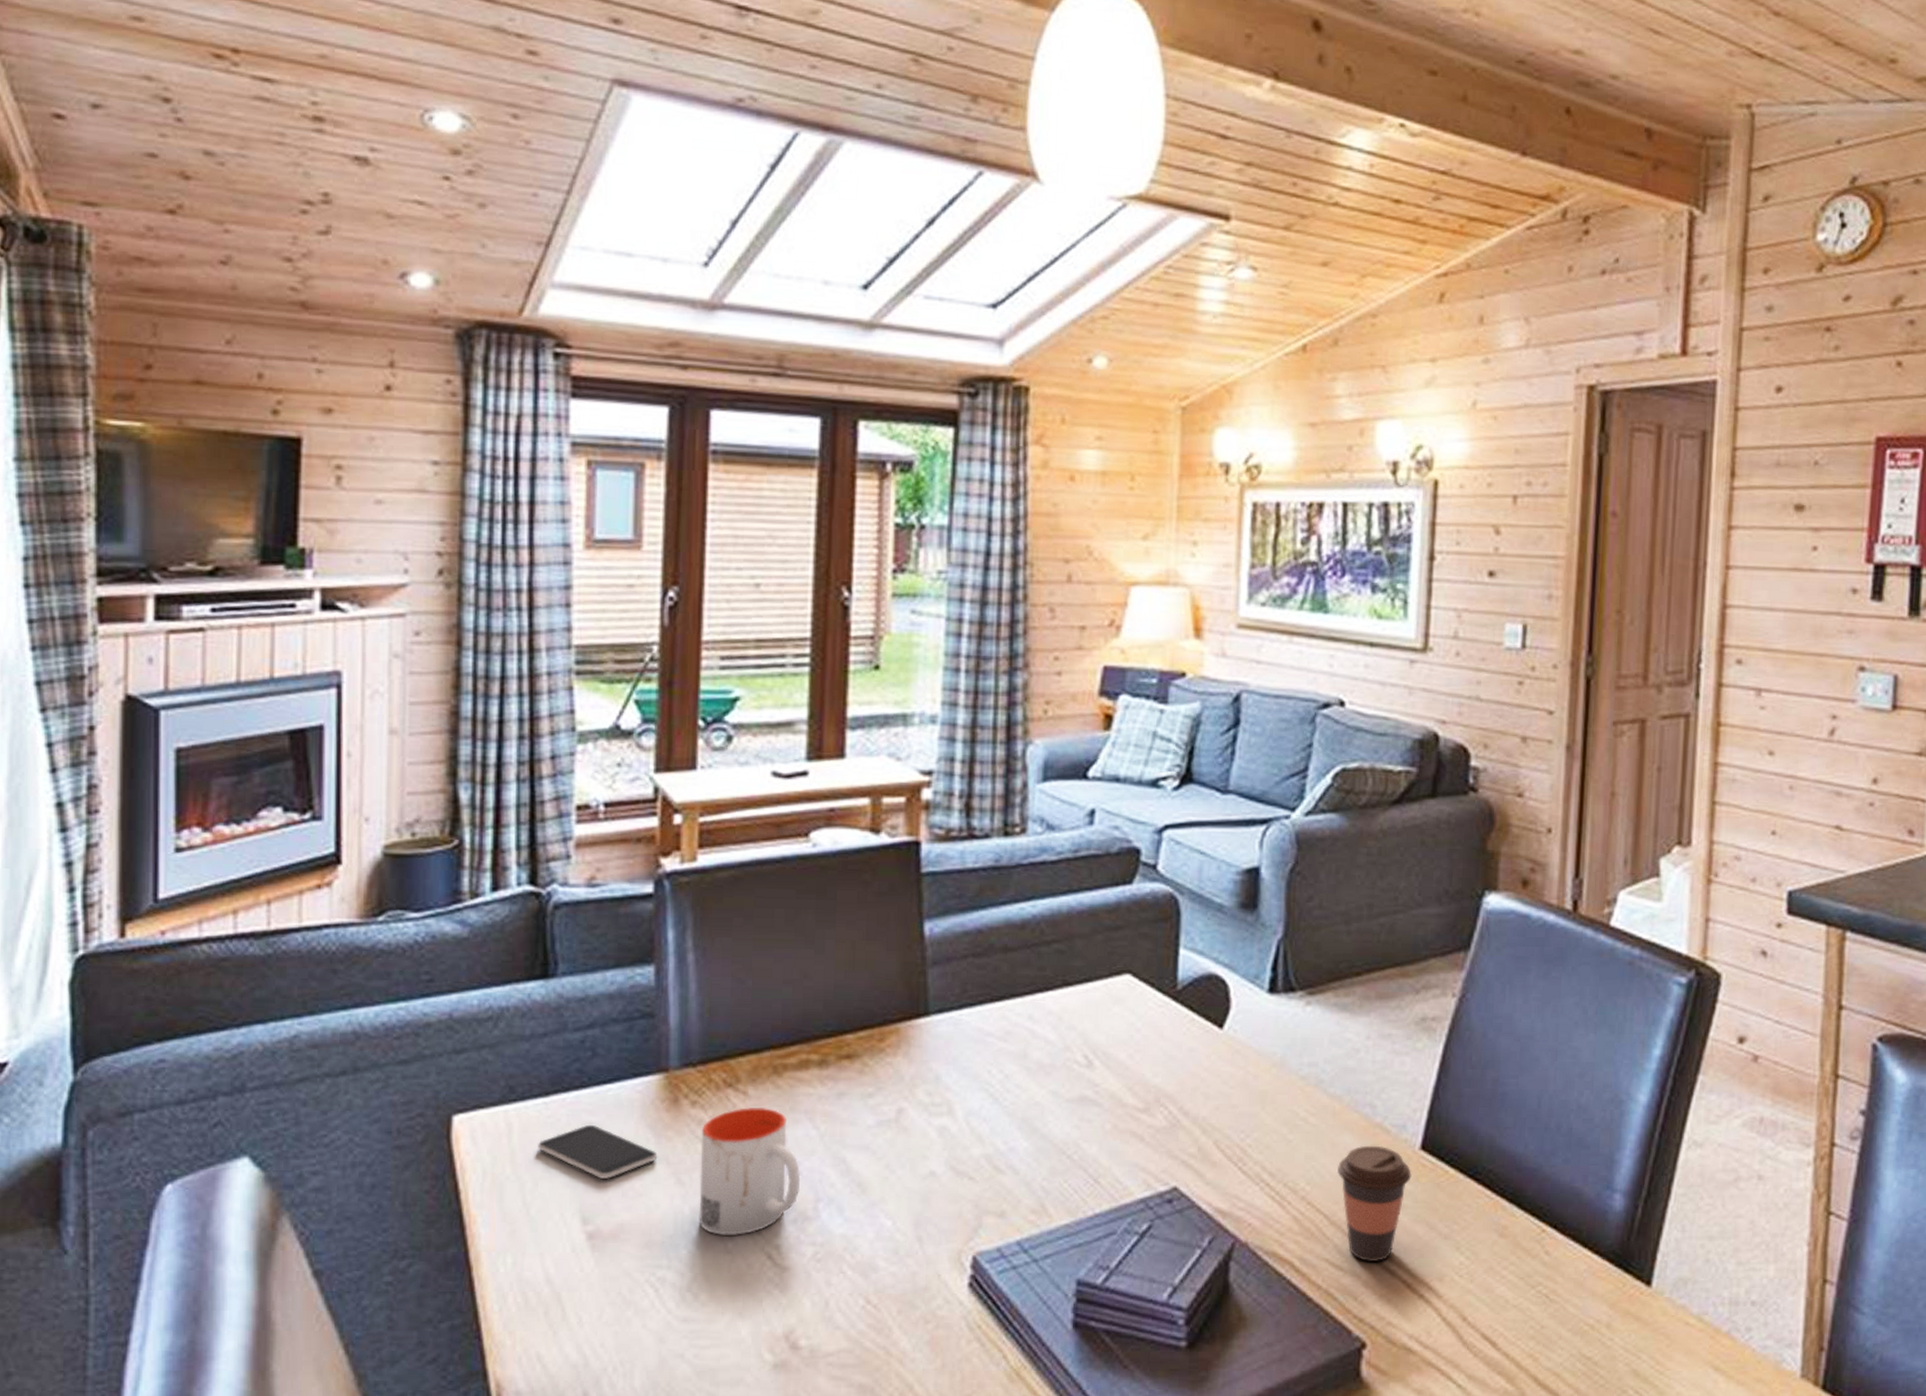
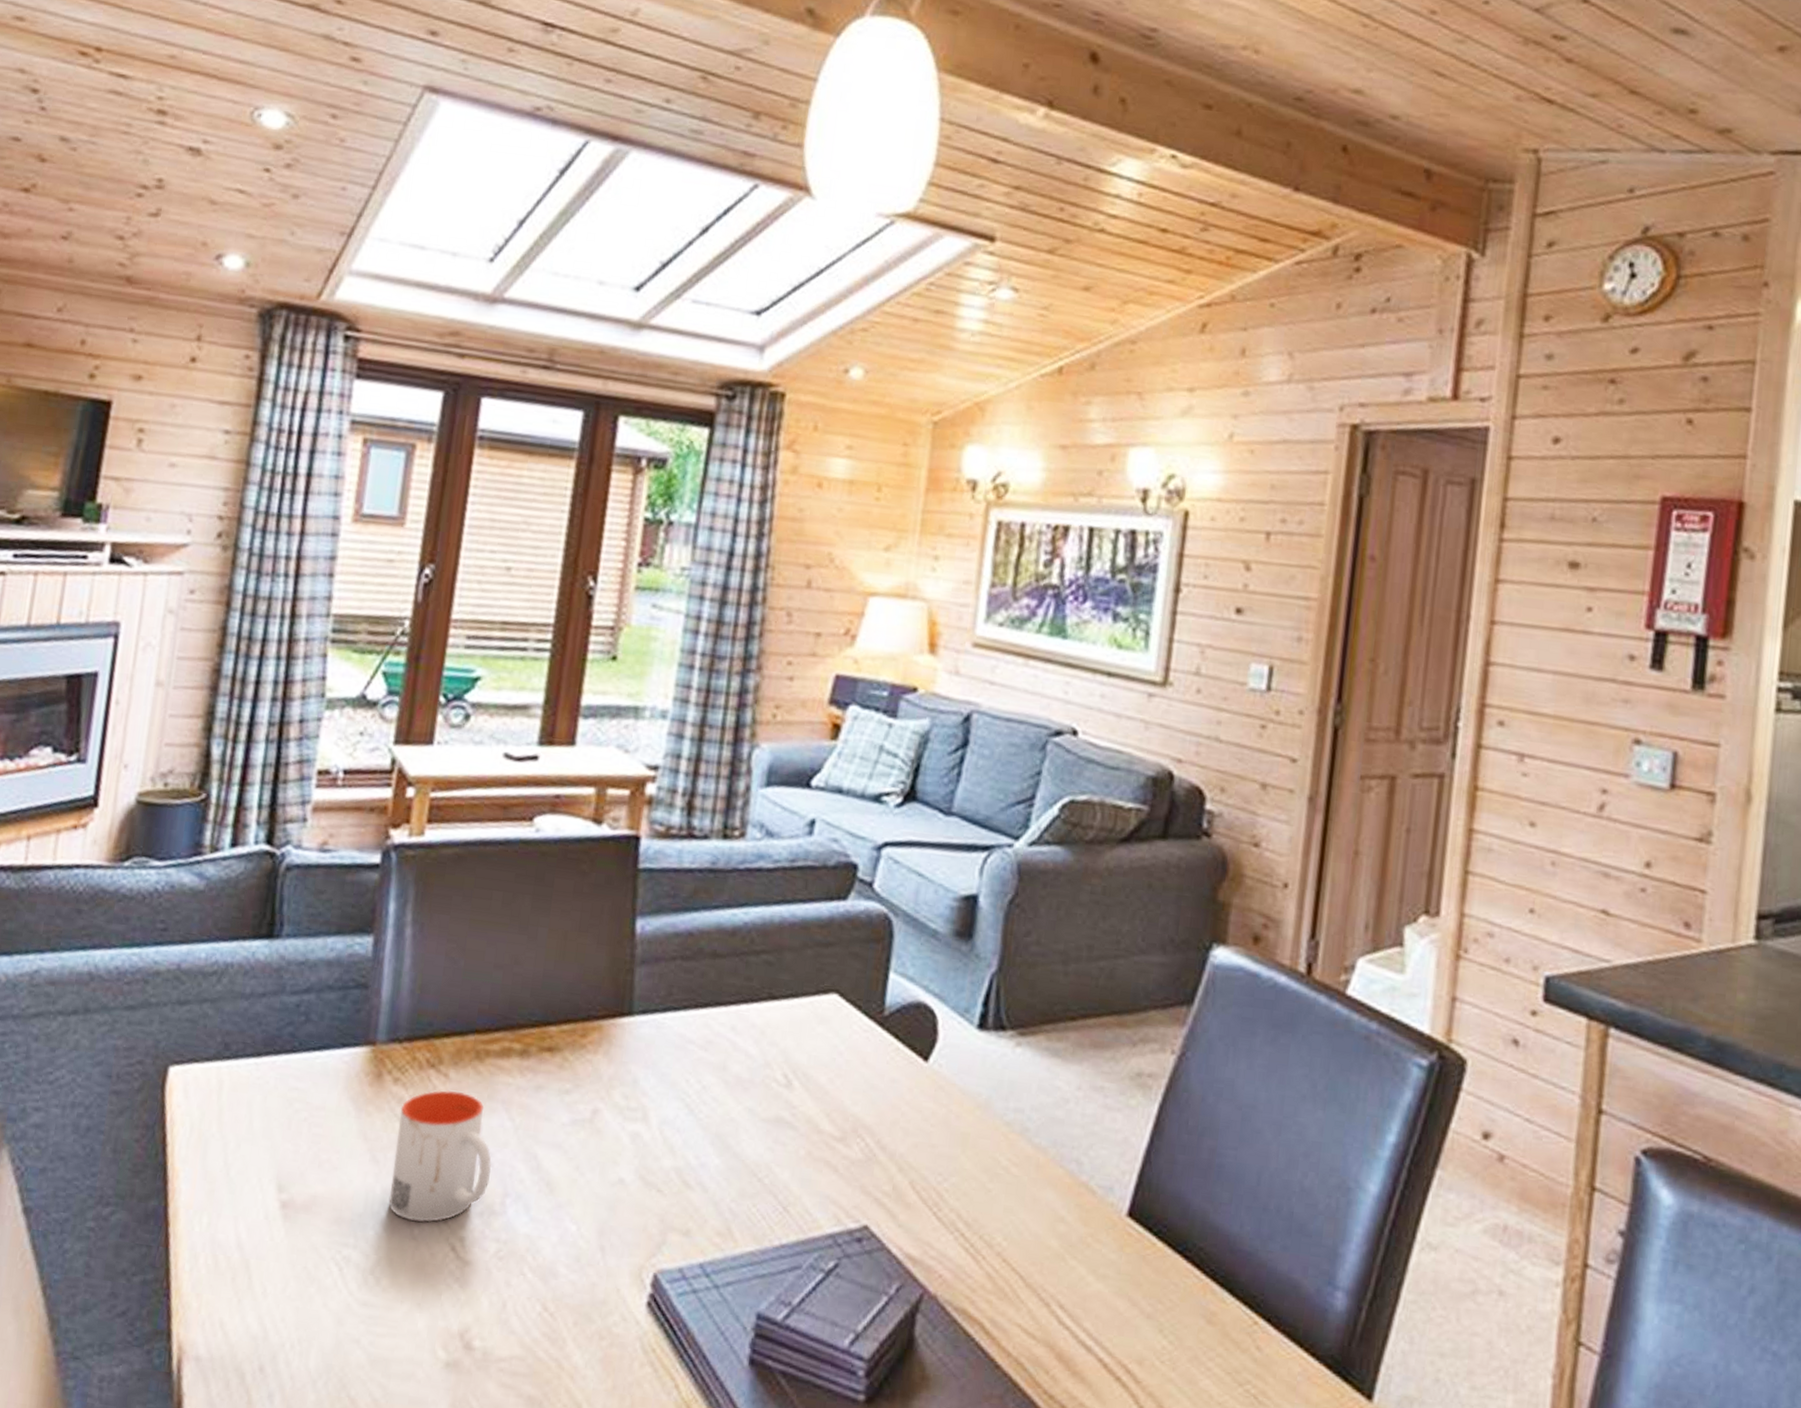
smartphone: present [538,1124,658,1179] -> none [244,1090,357,1148]
coffee cup: present [1337,1145,1412,1262] -> none [1037,1204,1116,1334]

